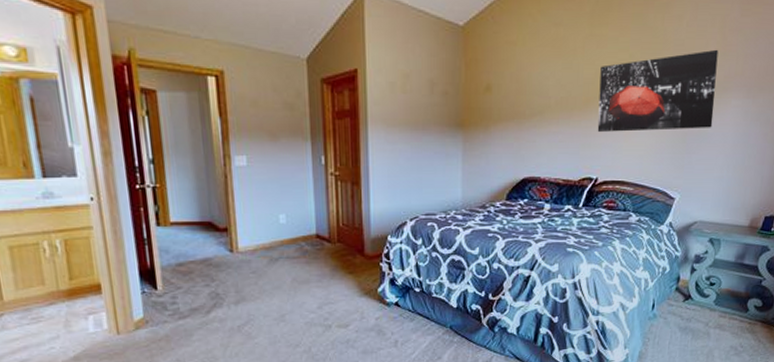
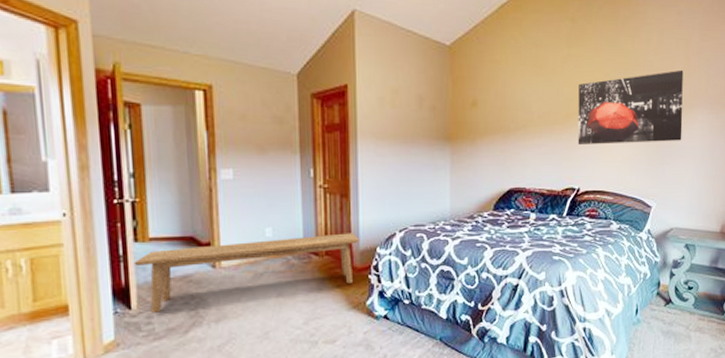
bench: none [157,221,371,294] -> present [133,233,360,313]

